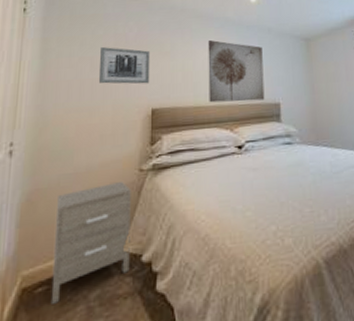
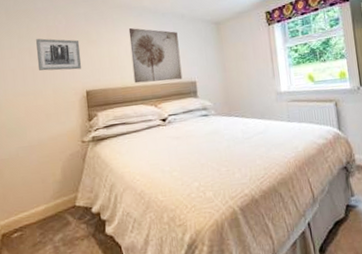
nightstand: present [50,182,131,304] -> none [19,152,83,245]

